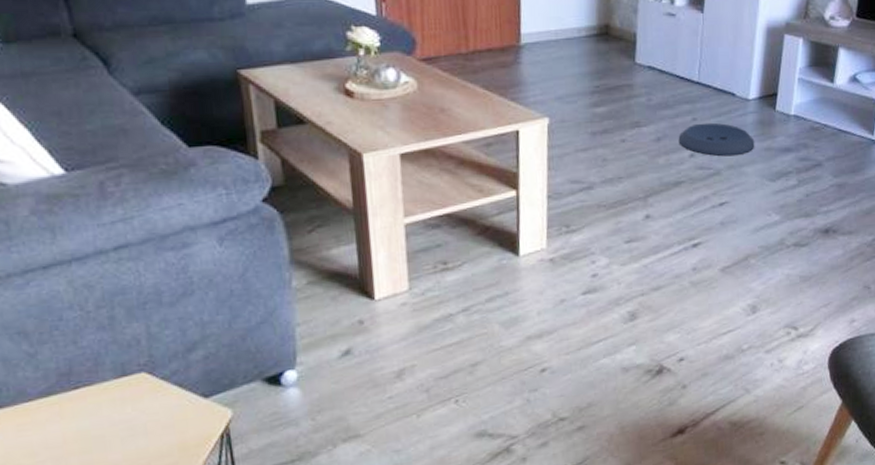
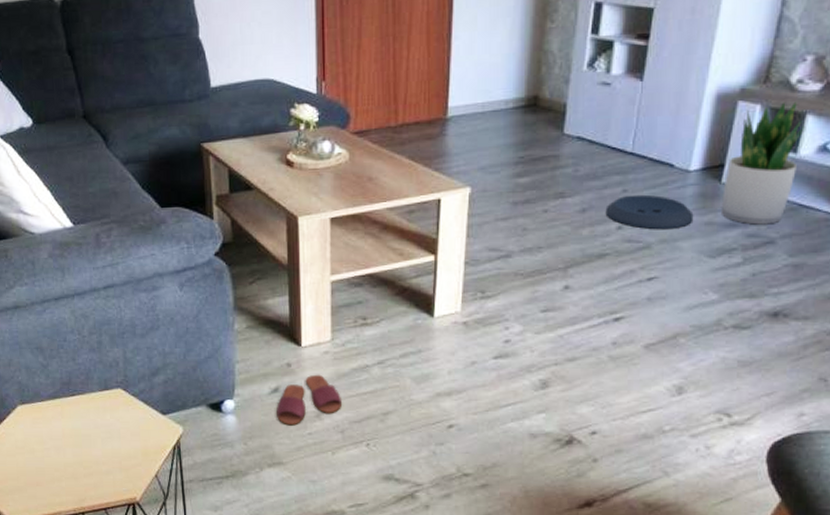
slippers: none [349,329,425,392] -> present [277,374,341,426]
planter: none [777,37,838,149] -> present [720,103,805,225]

